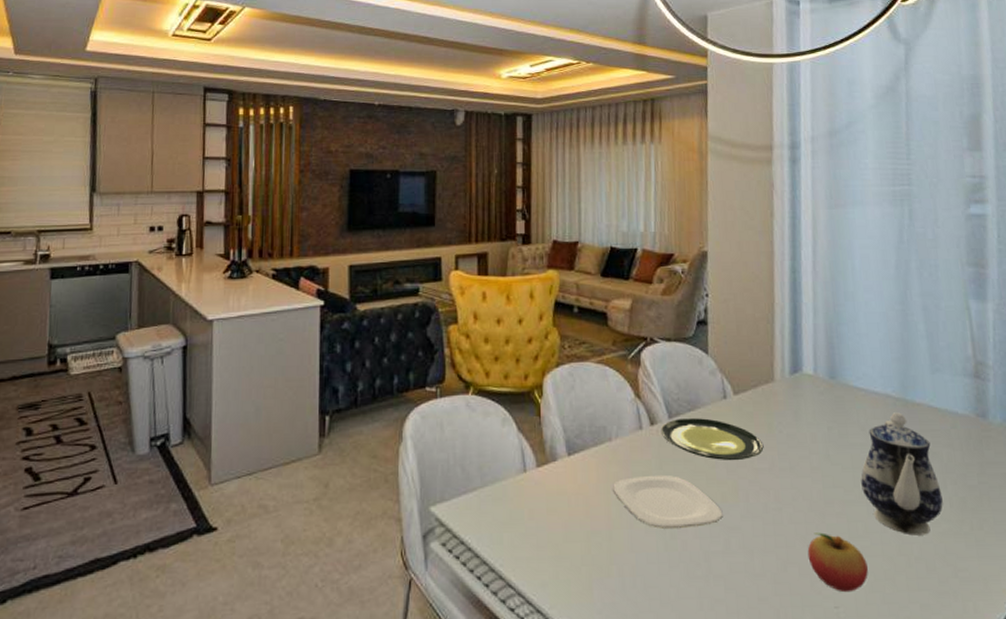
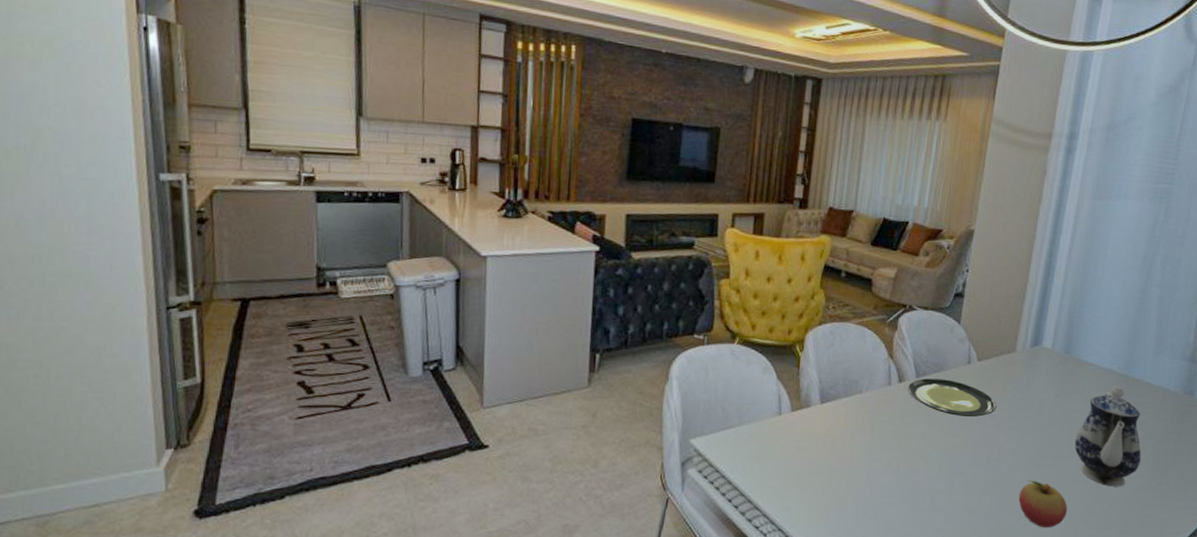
plate: present [613,474,723,528] -> none [858,424,952,470]

